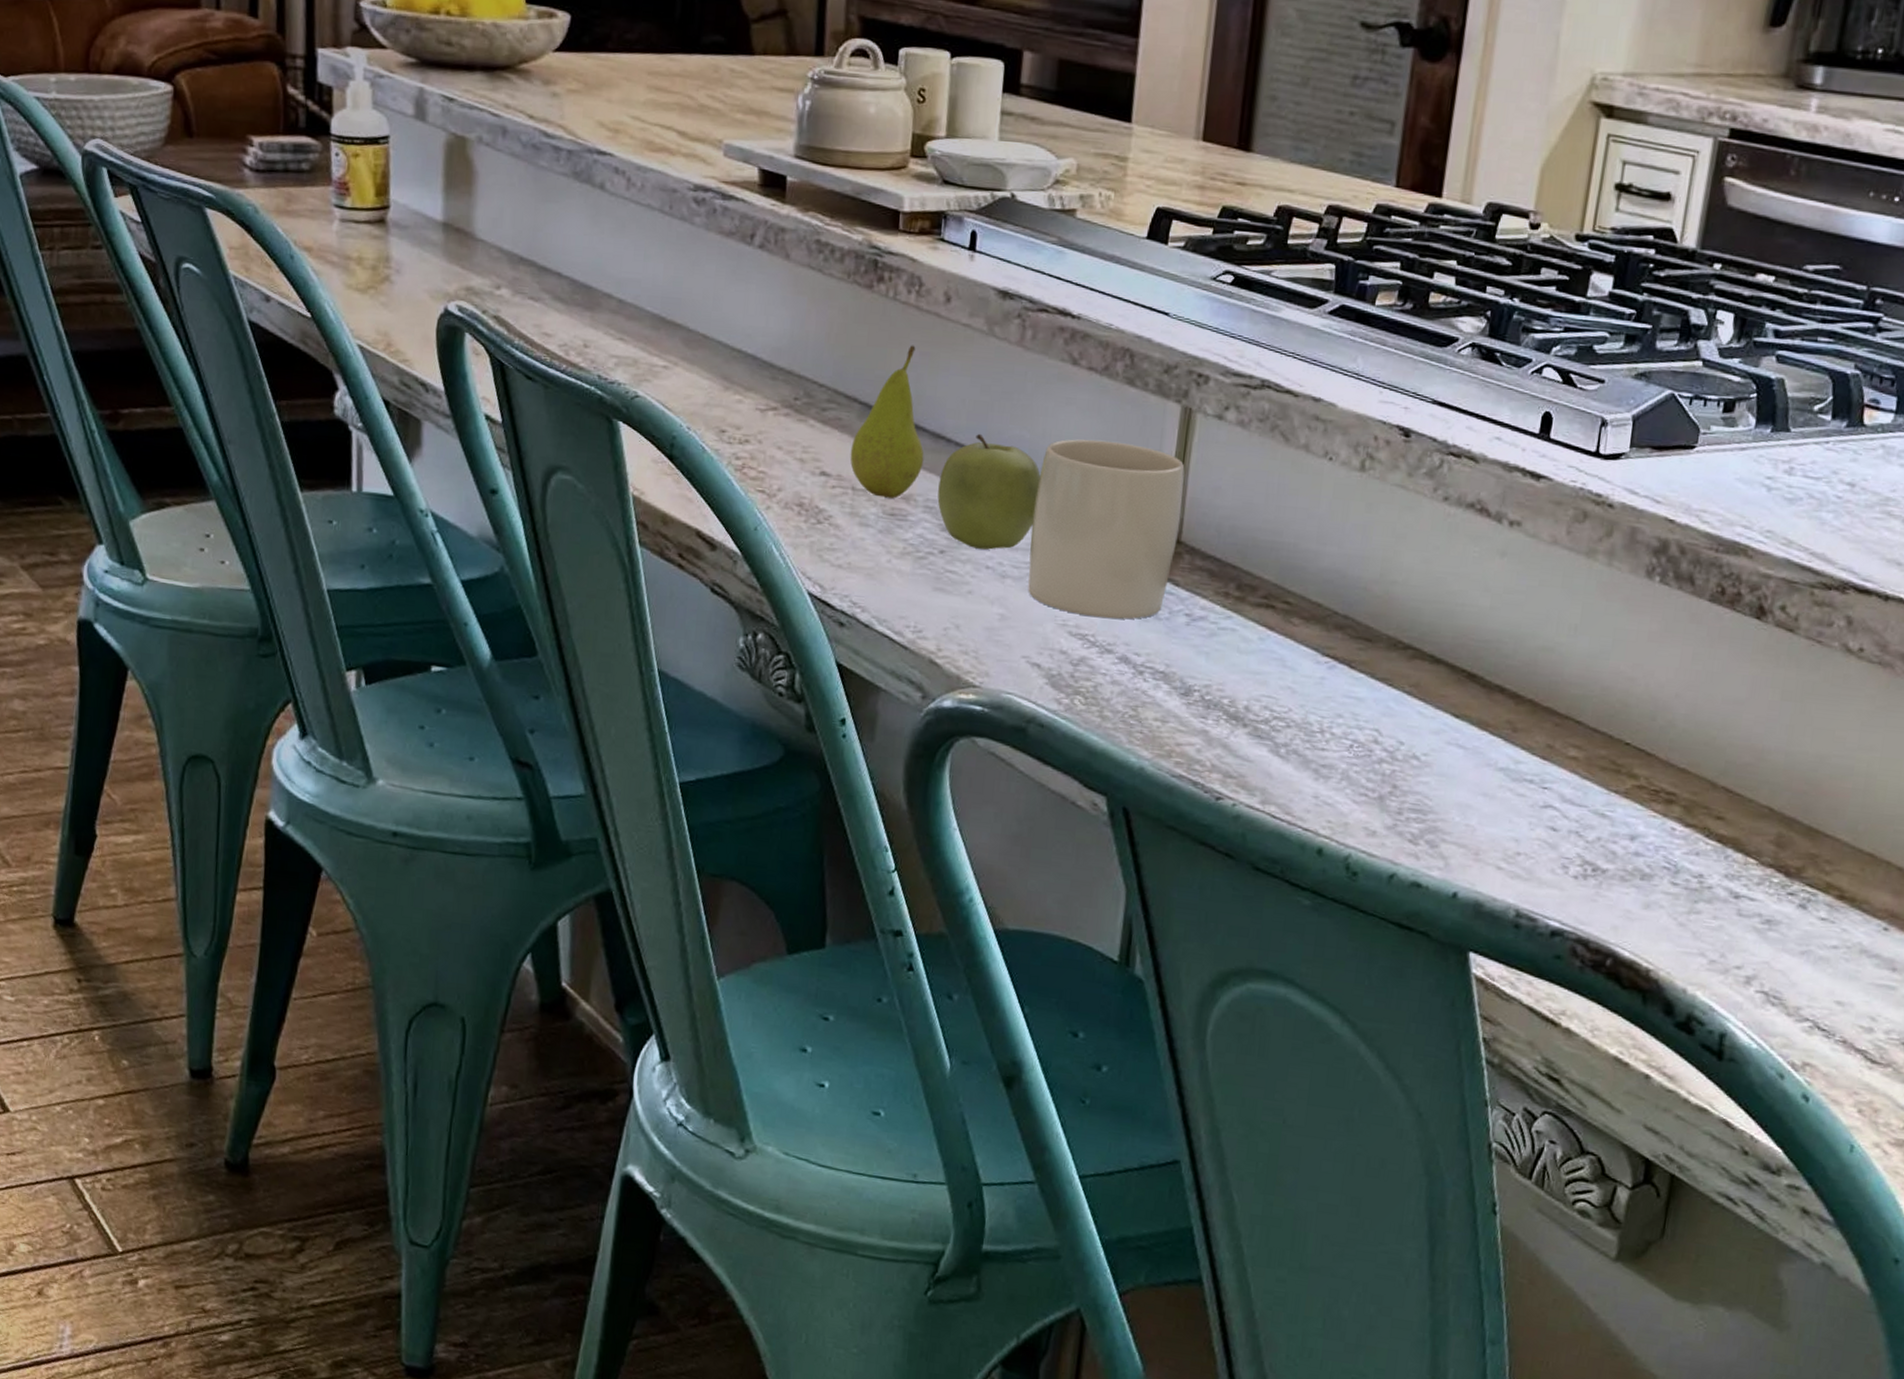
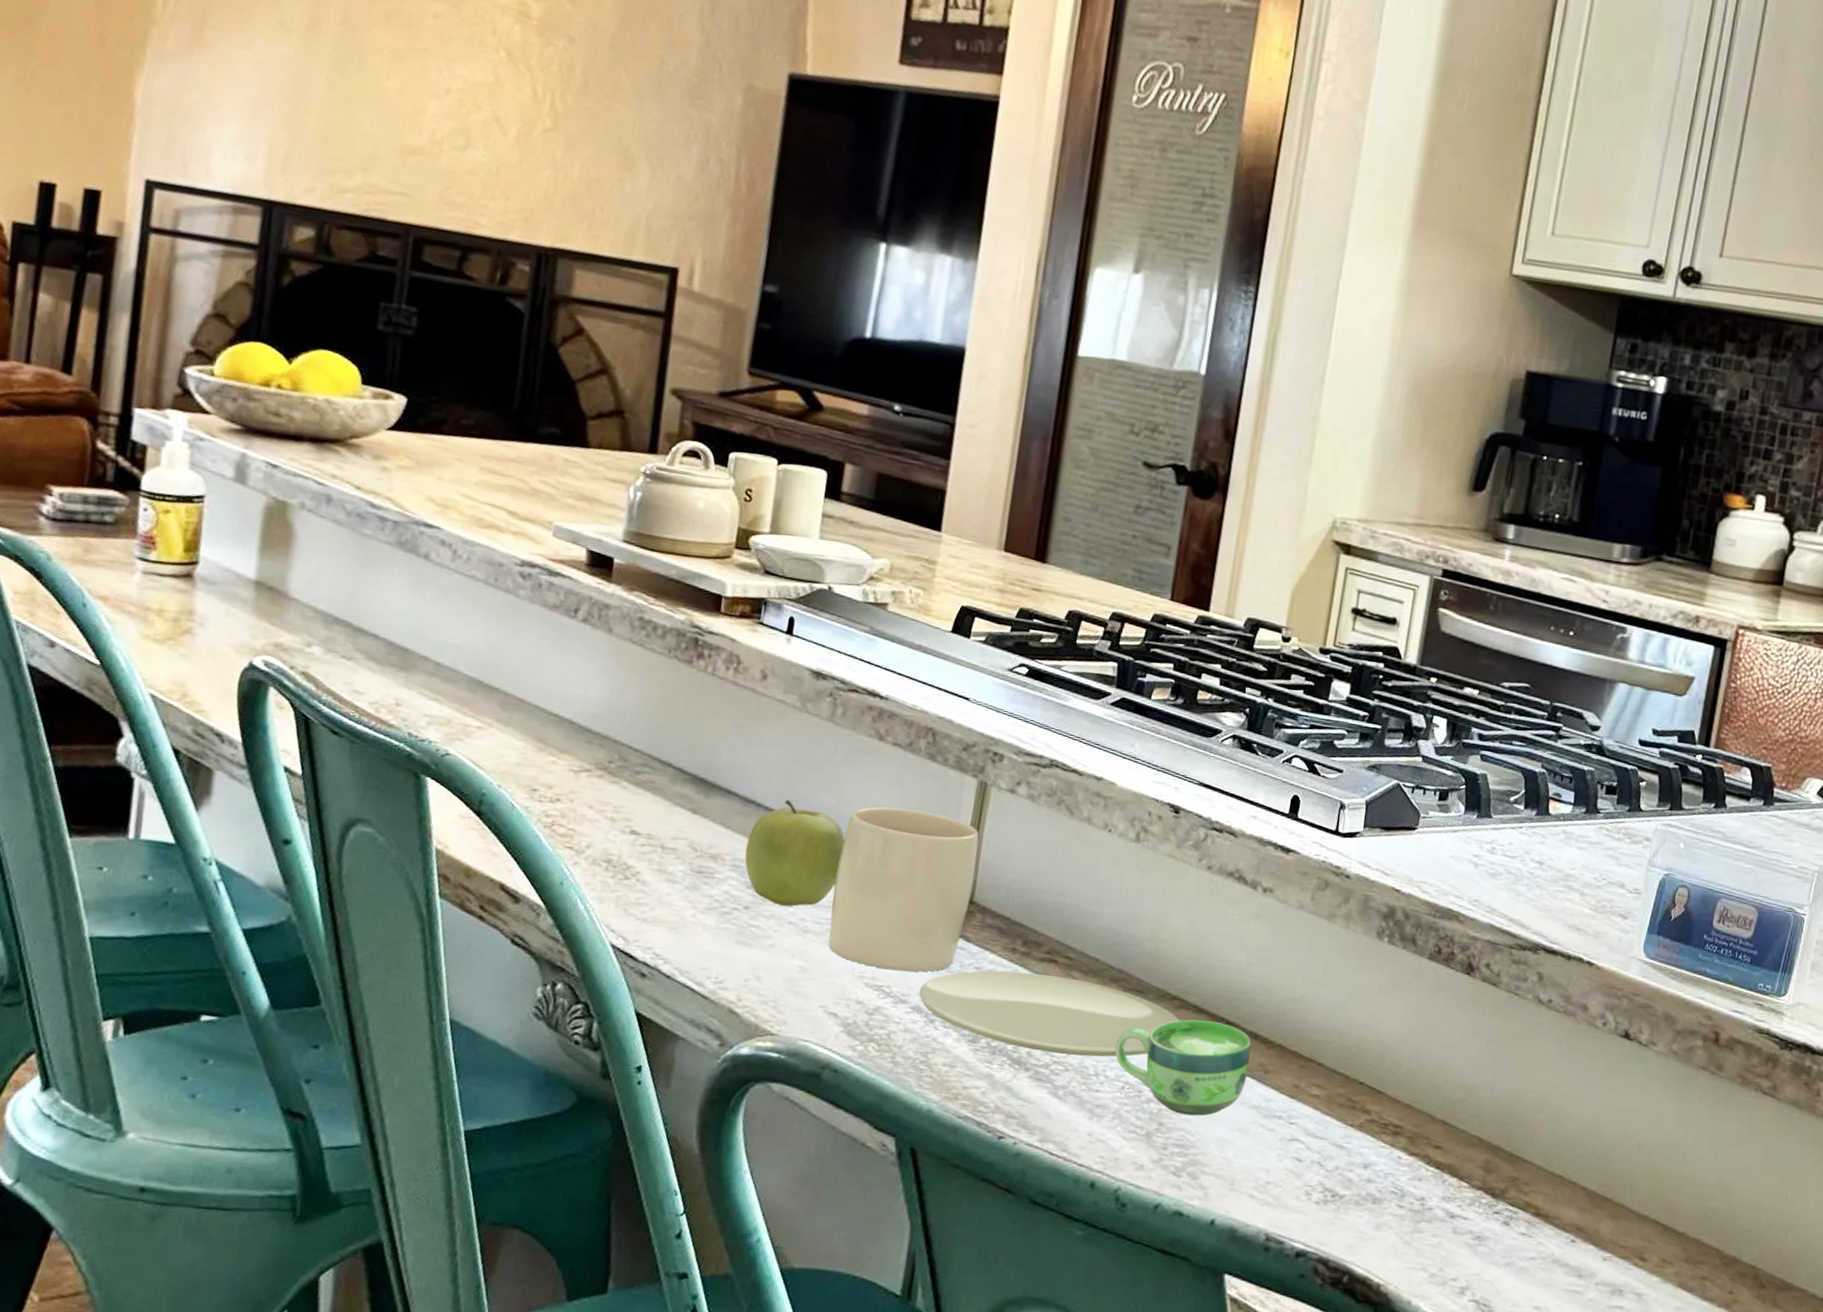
fruit: present [850,345,924,499] -> none [660,716,734,857]
plate: none [1125,617,1415,713] -> present [918,970,1180,1057]
cup: none [1341,671,1497,779] -> present [1114,1019,1251,1116]

